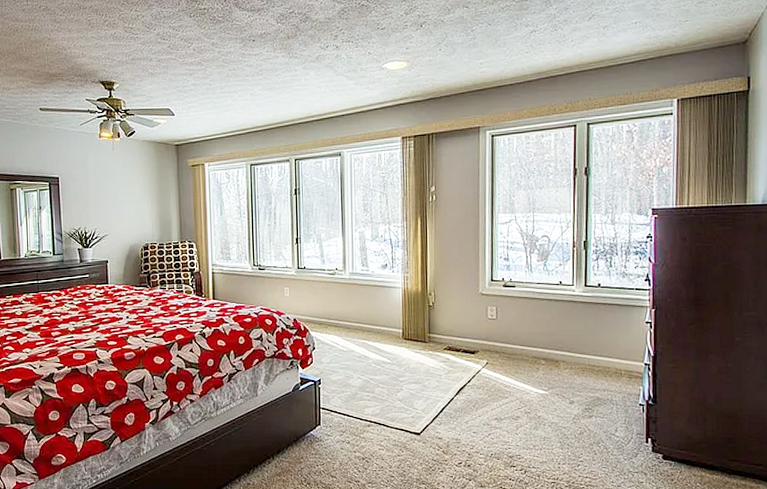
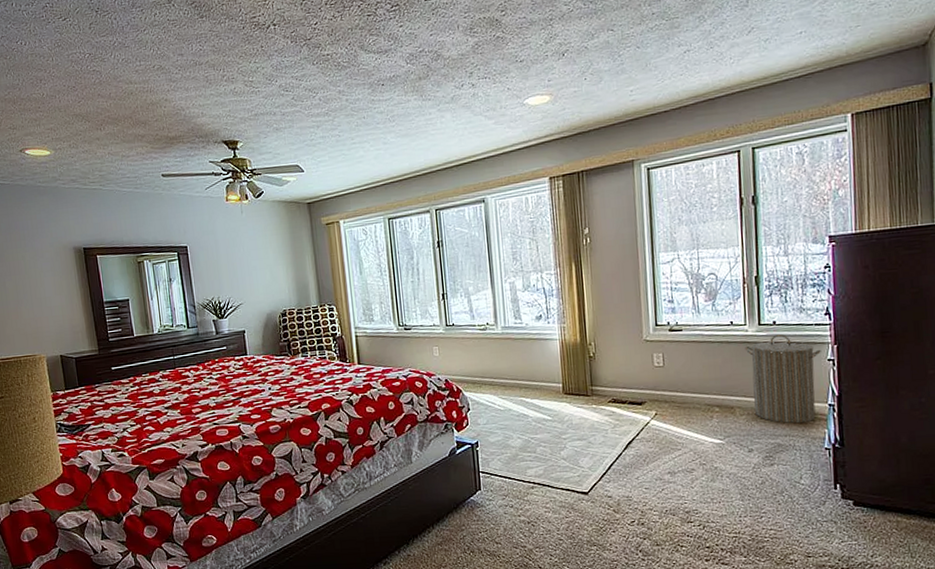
laundry hamper: none [571,295,640,380] -> present [745,333,821,424]

